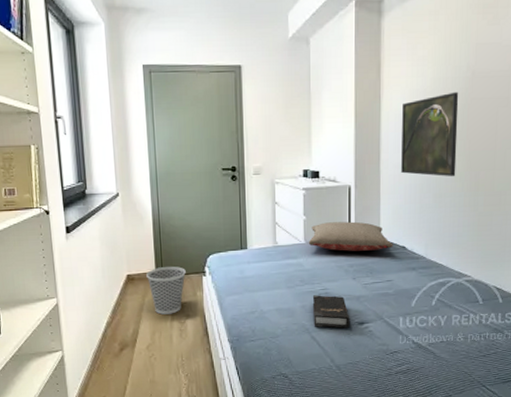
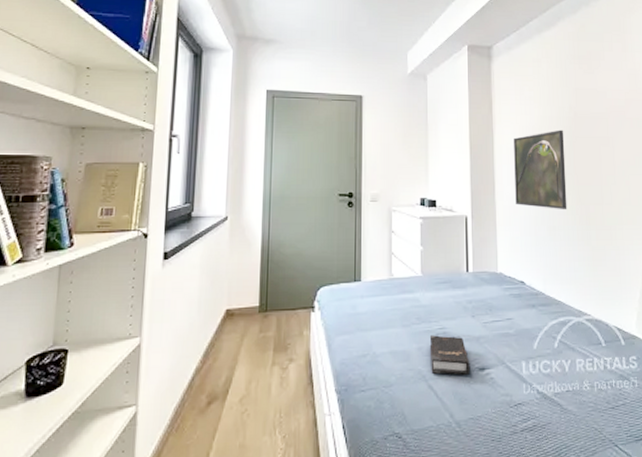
wastebasket: present [146,266,186,315] -> none [248,299,293,358]
pillow: present [308,221,393,252] -> none [425,253,512,286]

